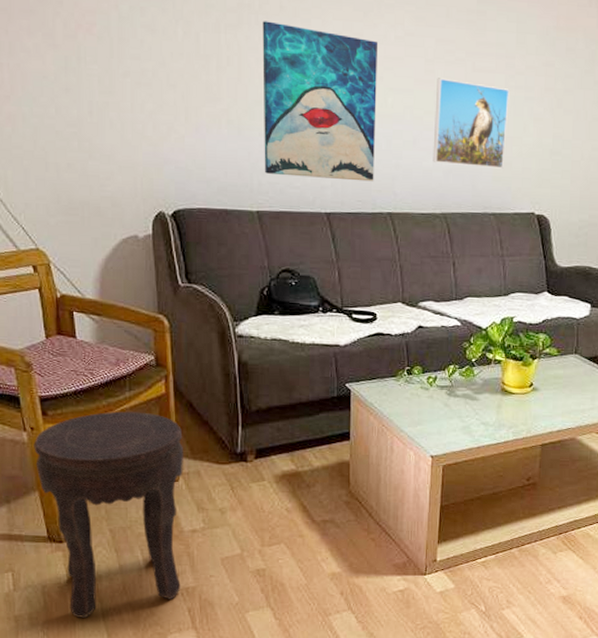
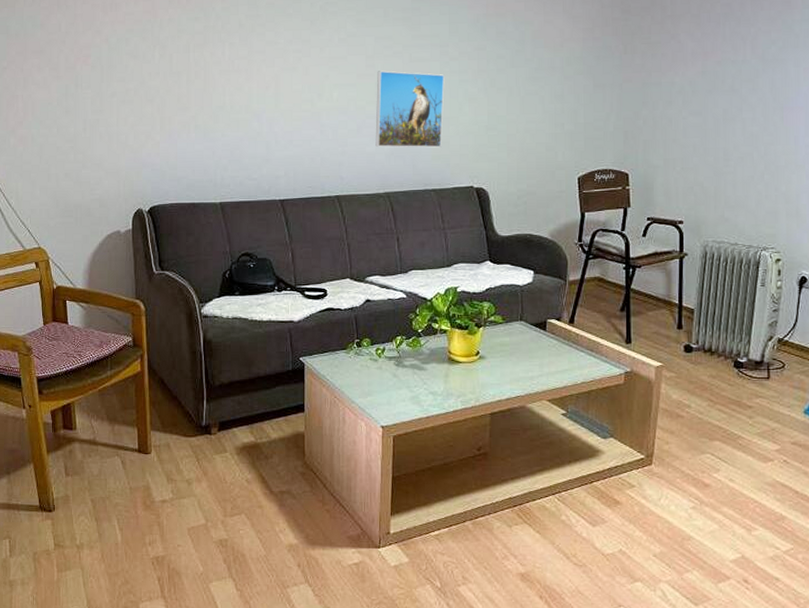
side table: present [33,411,183,618] -> none [31,389,155,584]
wall art: present [262,21,377,182] -> none [225,38,323,170]

